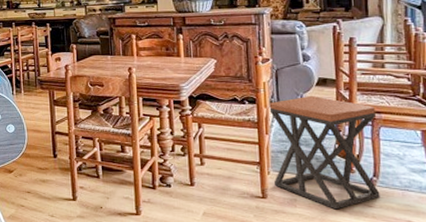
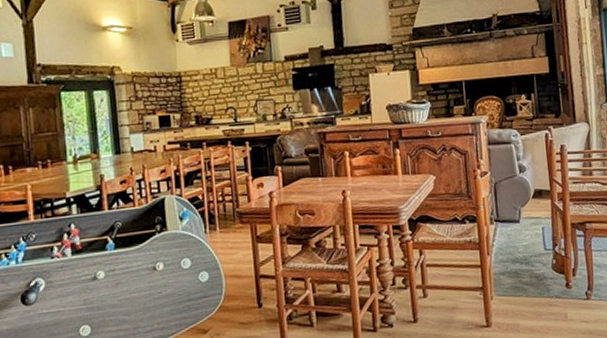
stool: present [269,95,380,210] -> none [489,208,595,330]

